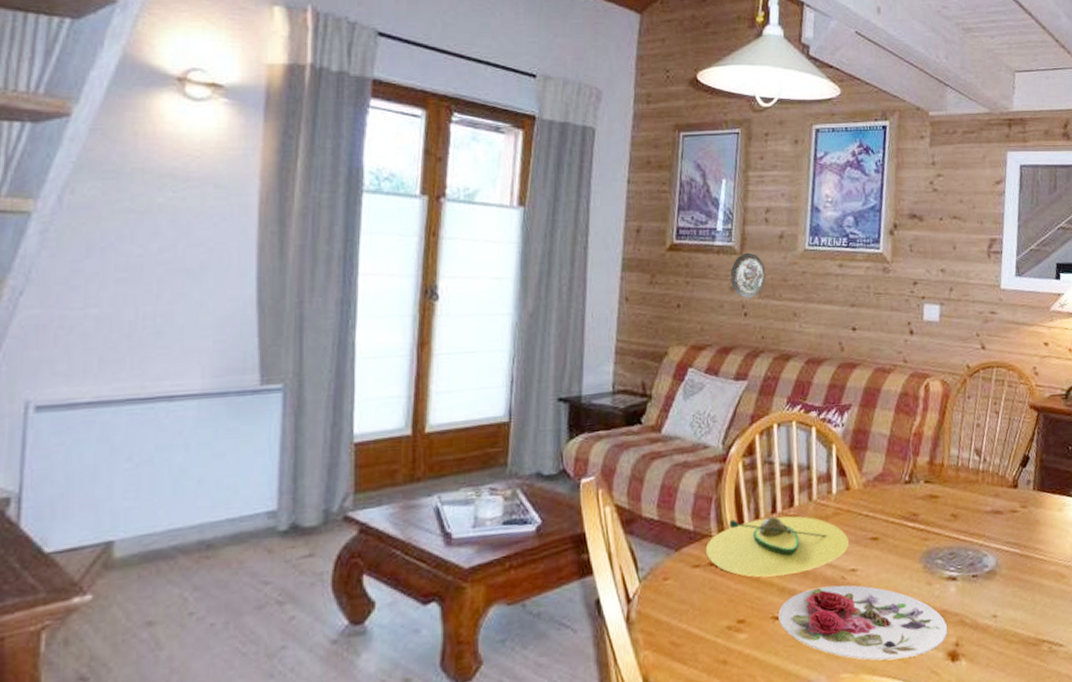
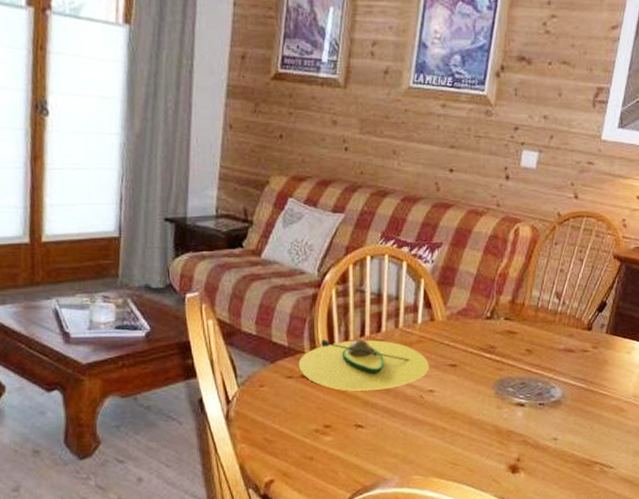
decorative plate: present [730,252,766,298] -> none [333,86,368,133]
plate: present [778,585,948,661] -> none [361,403,512,468]

